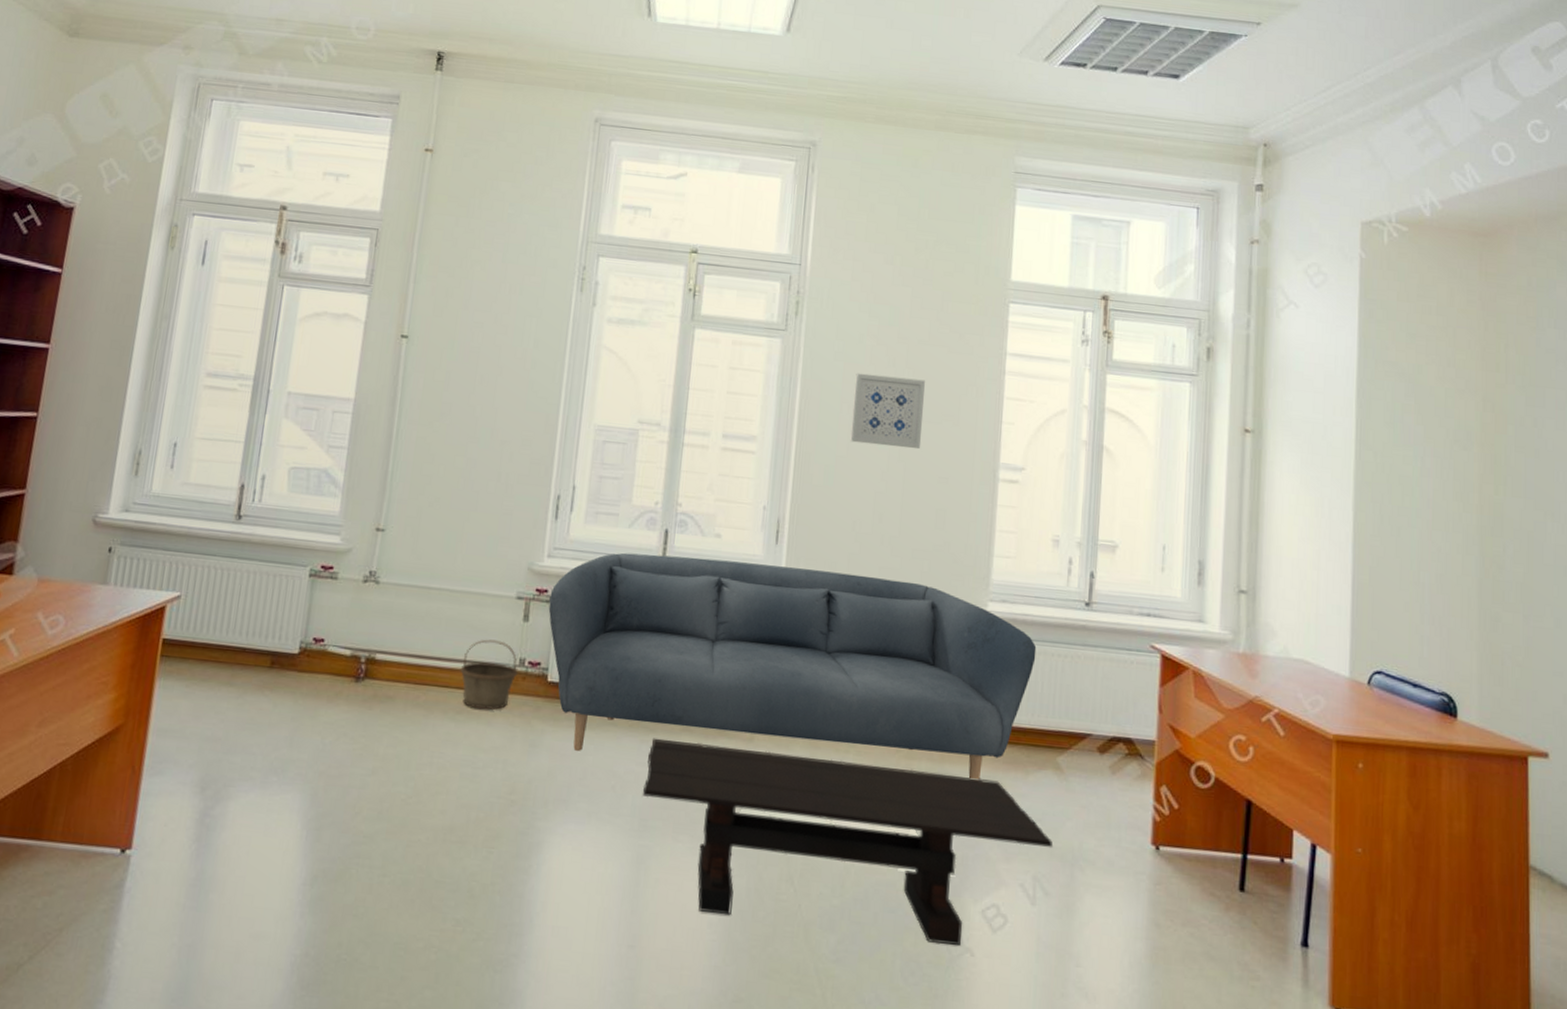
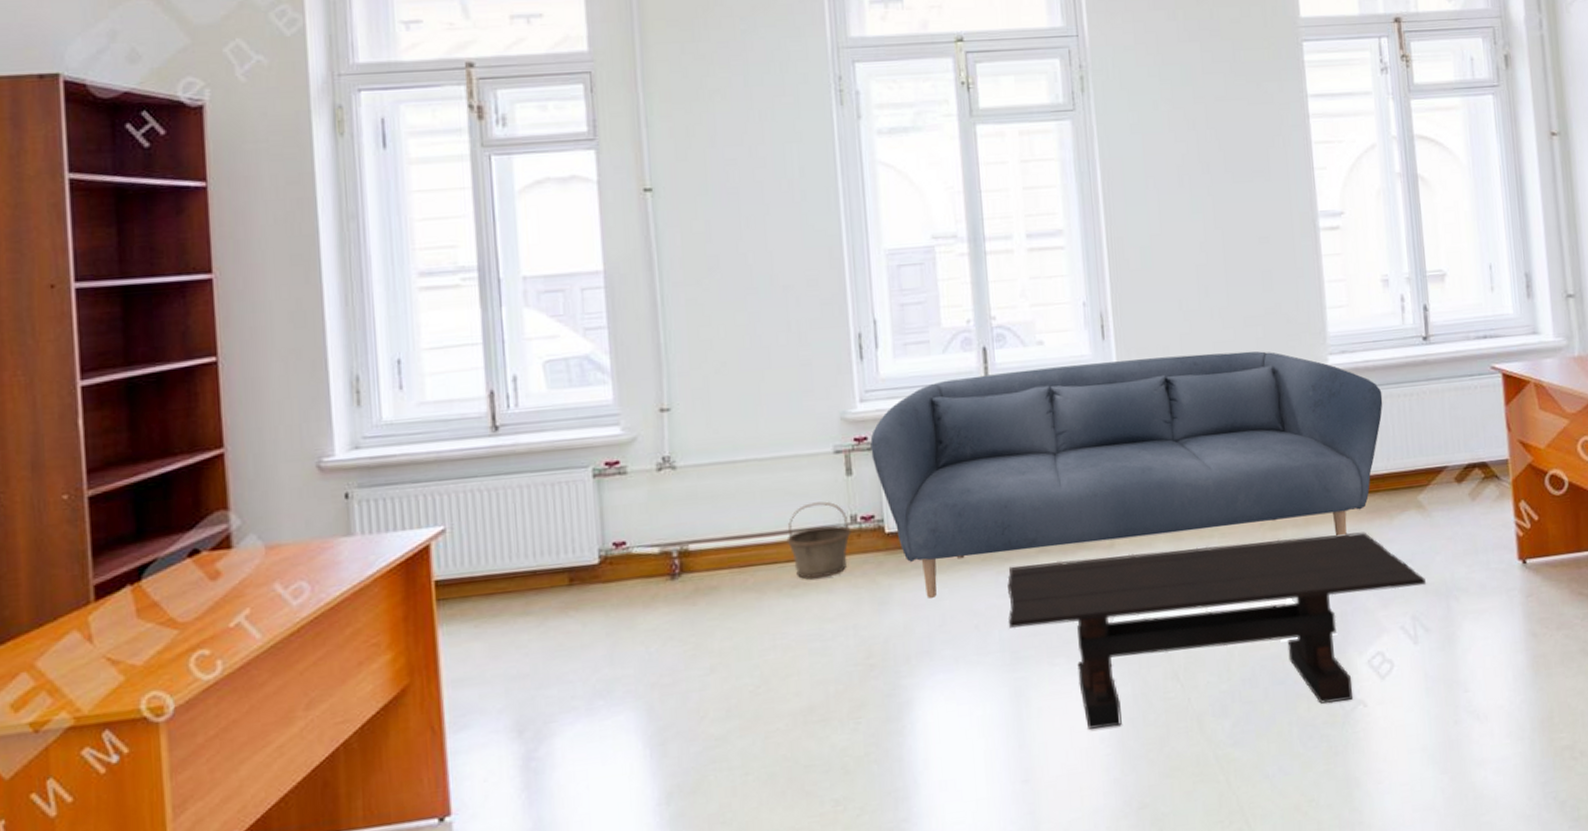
wall art: present [850,373,925,450] -> none [1156,138,1236,218]

